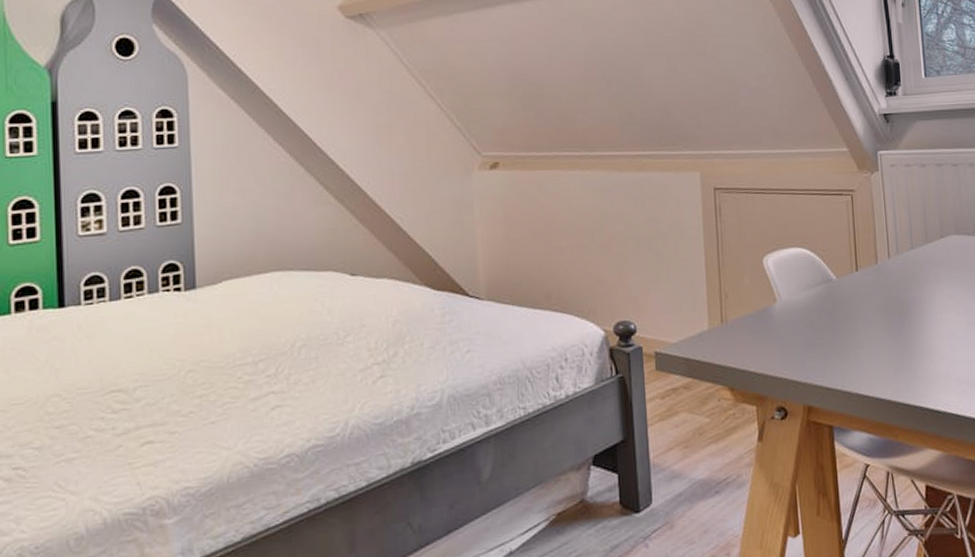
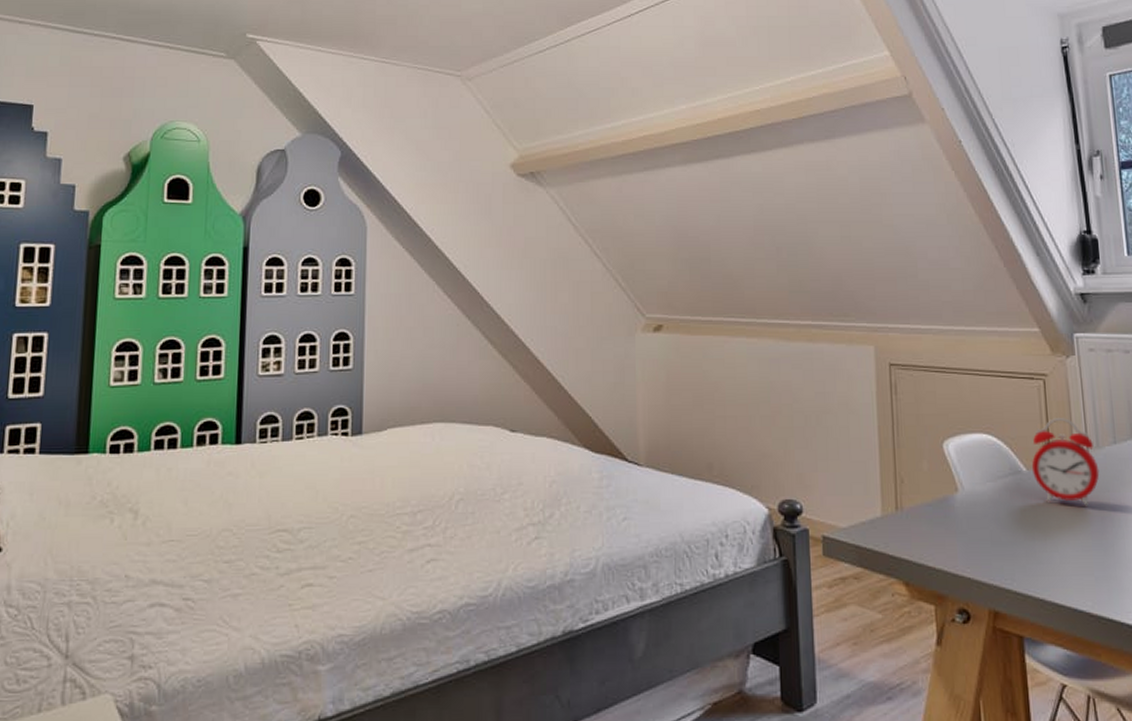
alarm clock: none [840,229,899,307] -> present [1031,418,1100,506]

